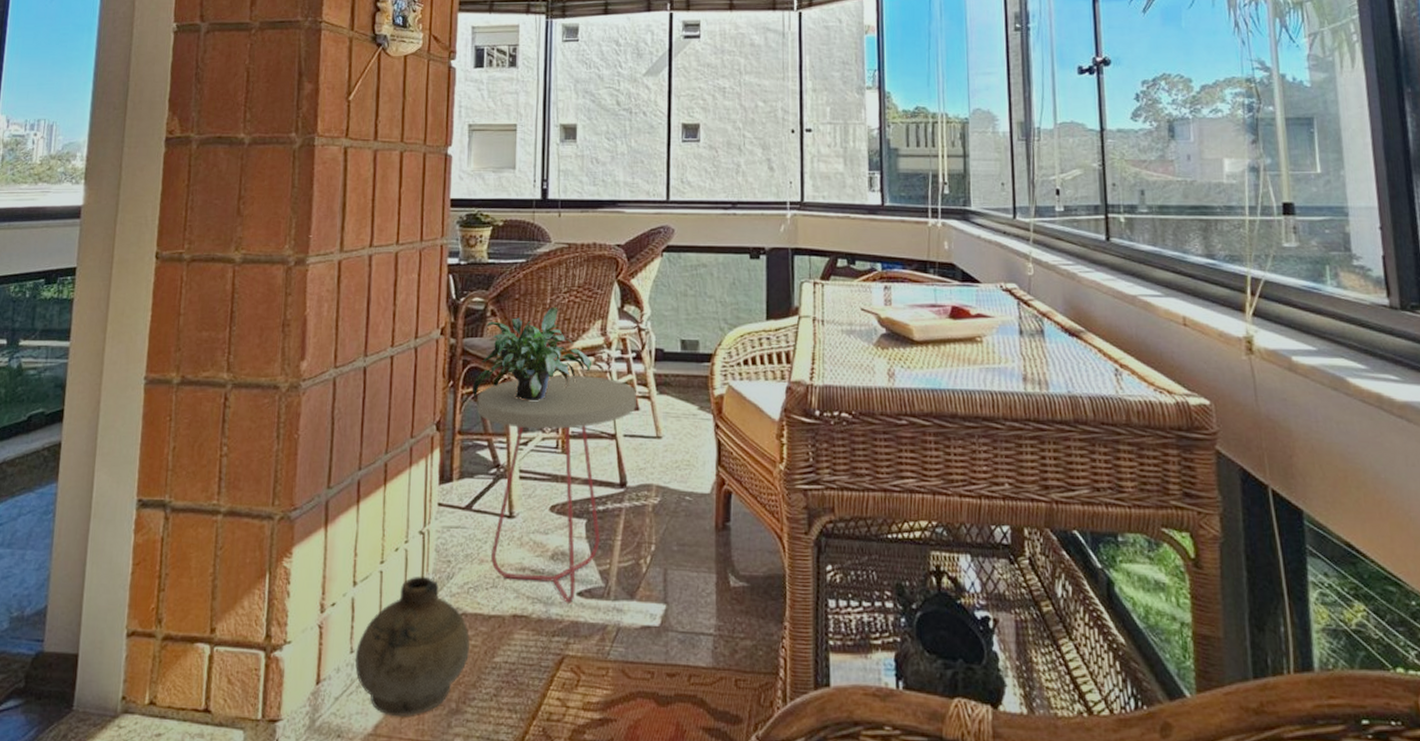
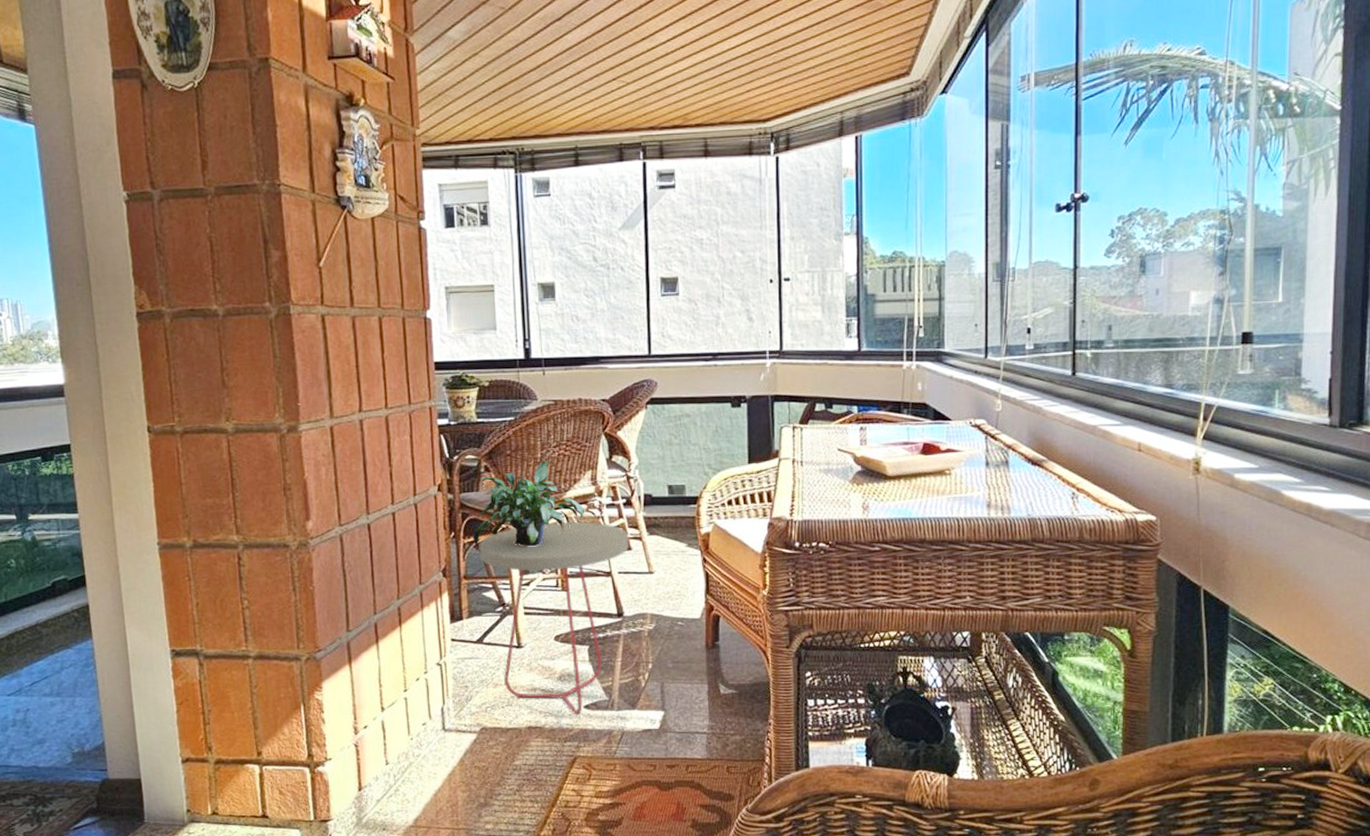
ceramic jug: present [354,576,470,716] -> none [390,700,492,811]

